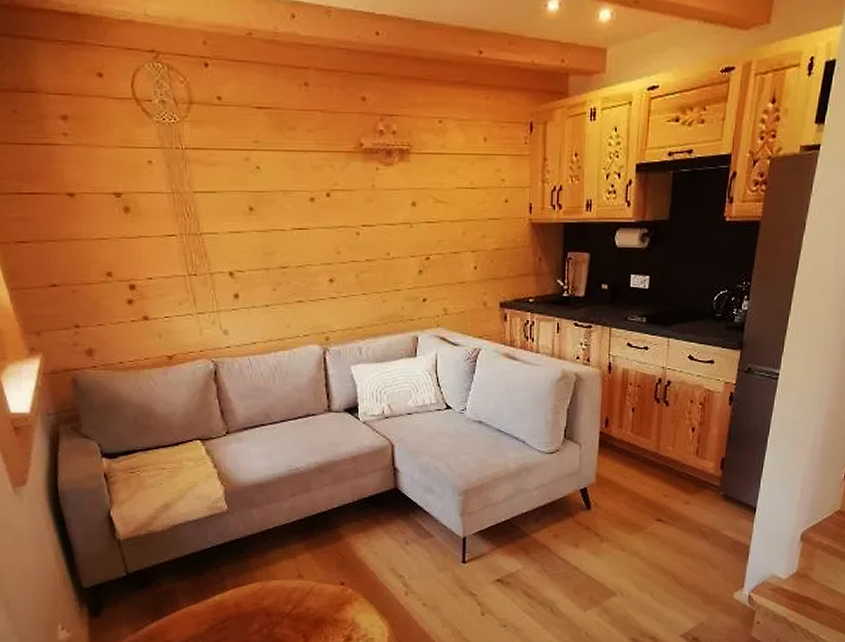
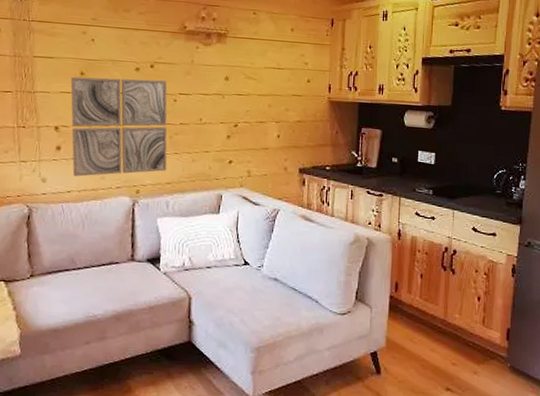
wall art: none [239,211,356,326] -> present [70,76,167,177]

